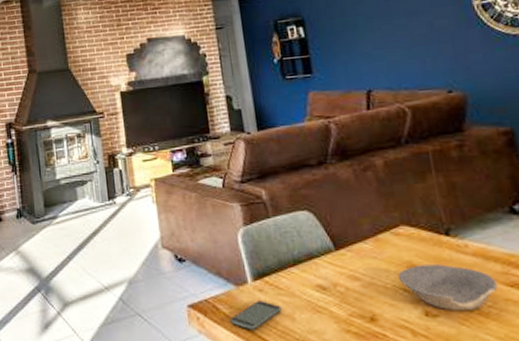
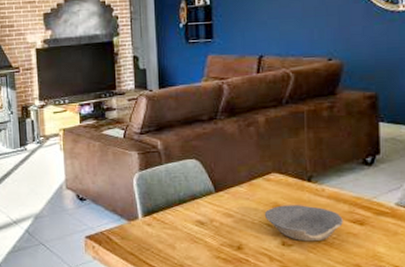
smartphone: present [230,301,282,331] -> none [121,233,165,257]

